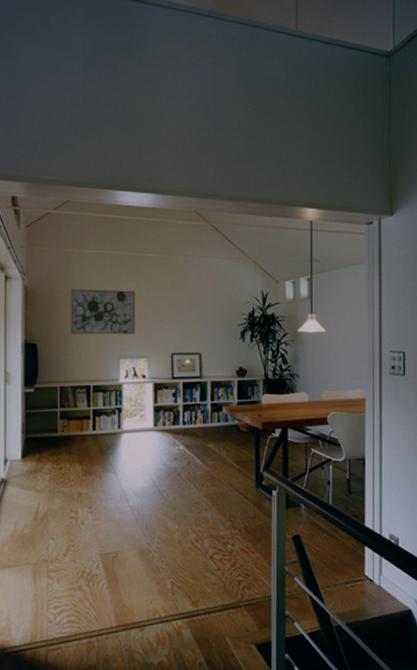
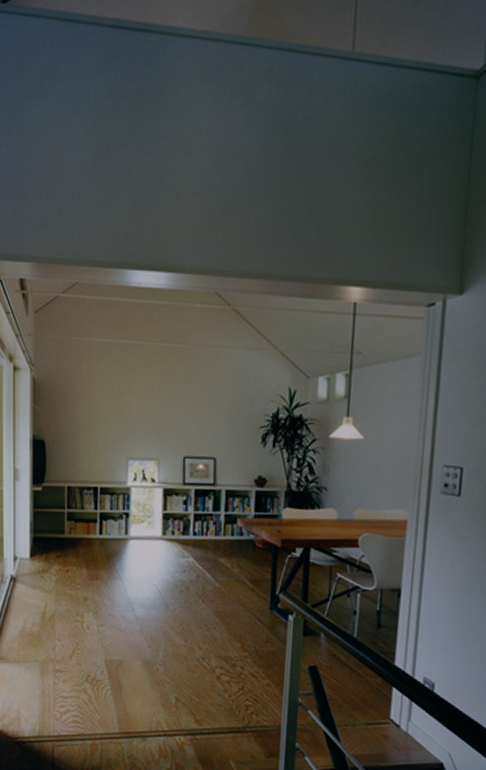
wall art: present [70,289,136,335] -> none [78,382,147,434]

